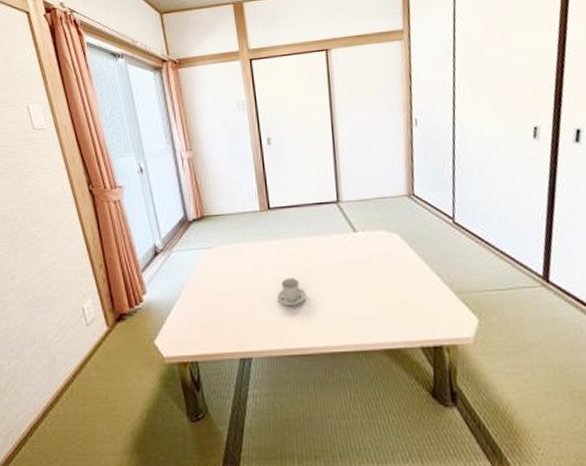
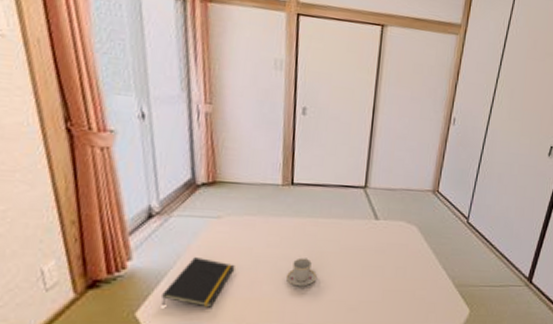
notepad: none [172,286,231,333] -> present [160,257,235,308]

